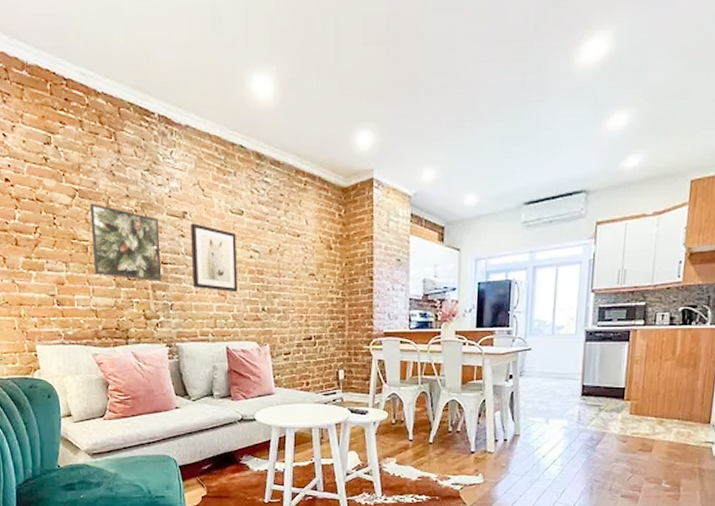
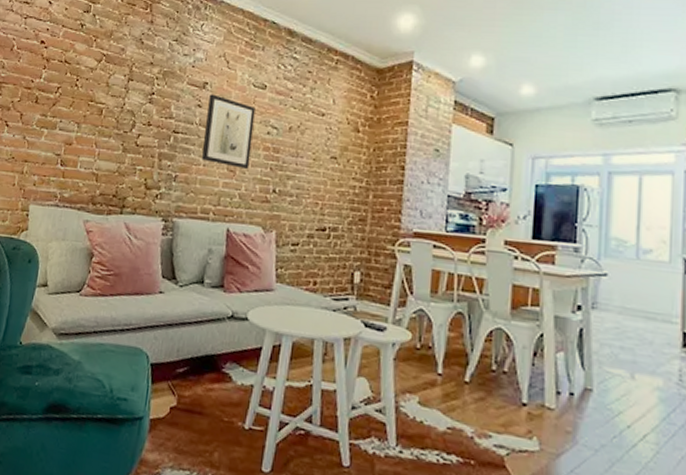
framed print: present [90,203,162,281] -> none [104,68,178,150]

